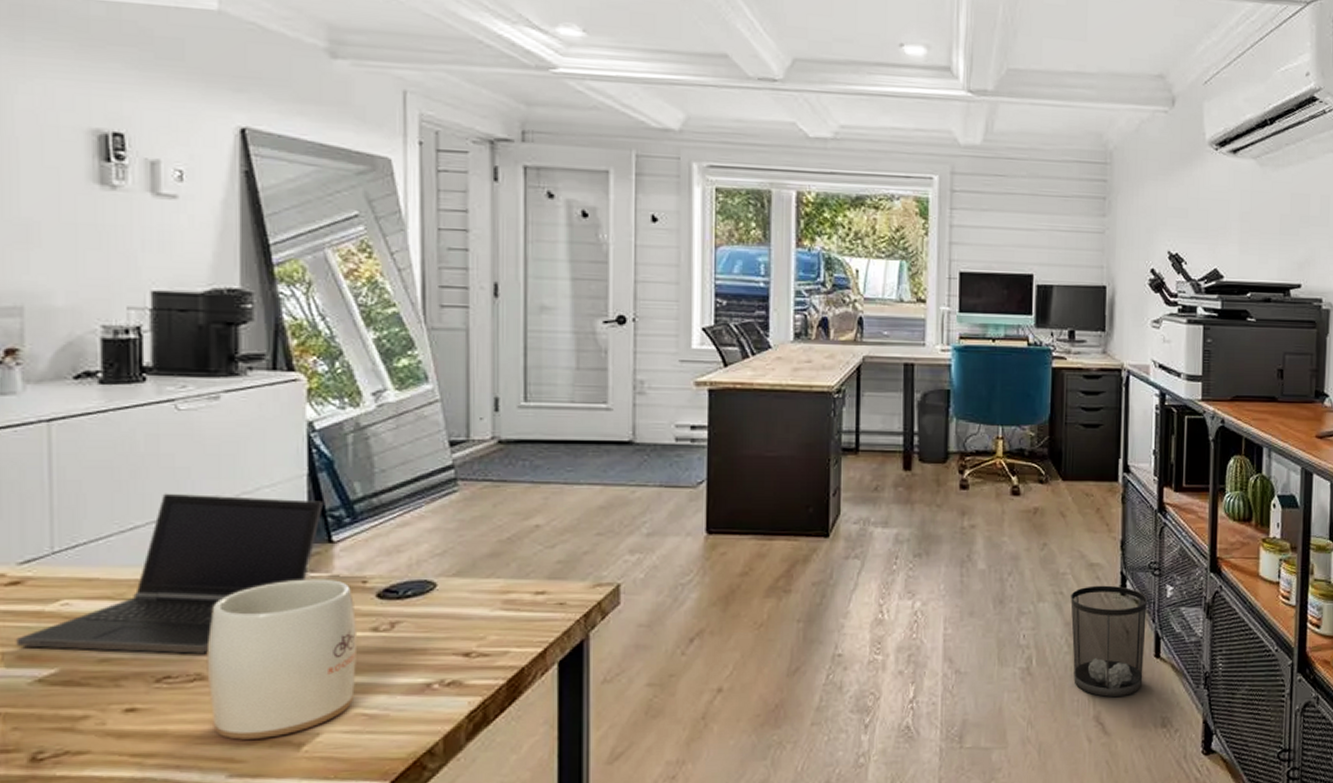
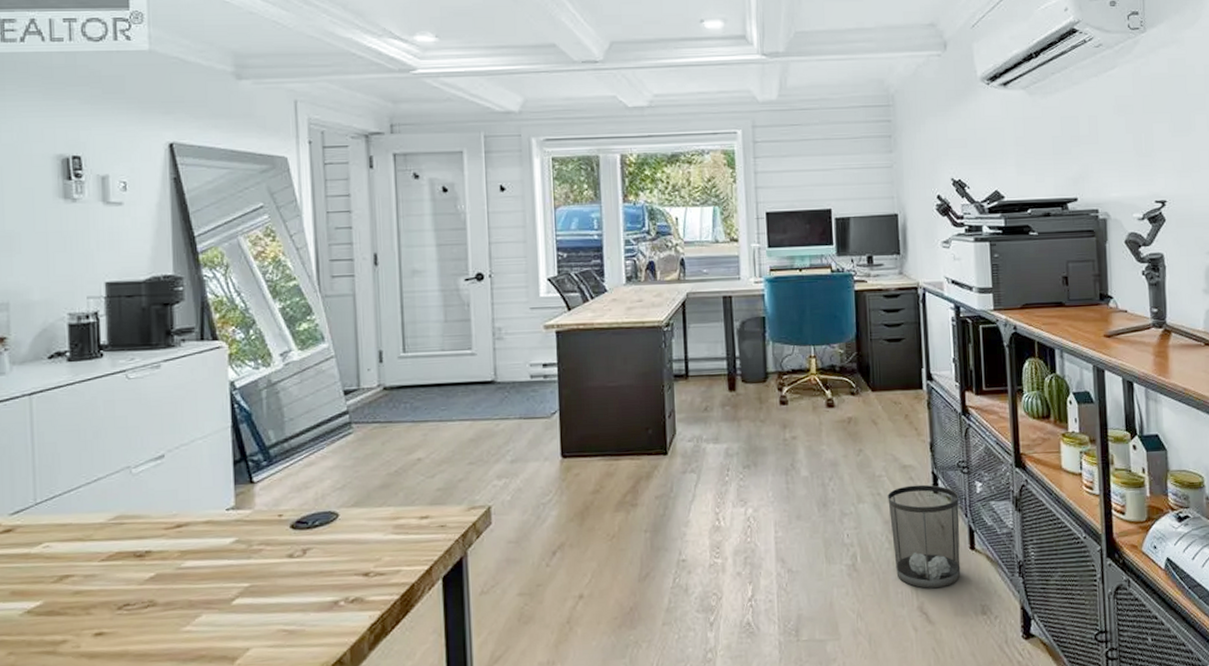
laptop computer: present [16,493,323,654] -> none [9,448,245,585]
mug: present [206,578,358,740] -> none [156,514,277,657]

